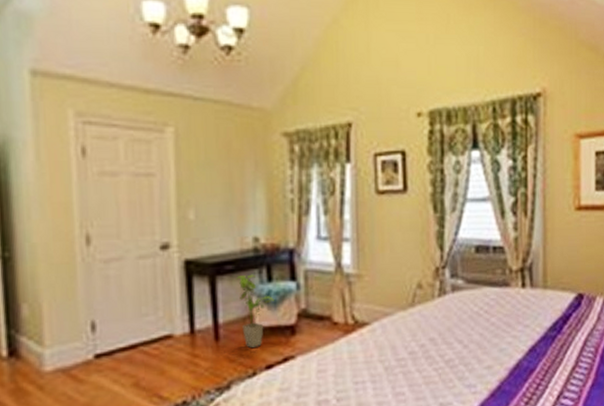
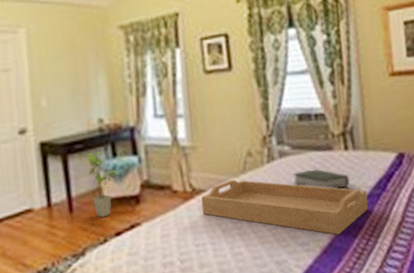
serving tray: none [364,312,542,378] -> present [201,179,369,235]
book: none [465,306,524,329] -> present [293,169,350,189]

